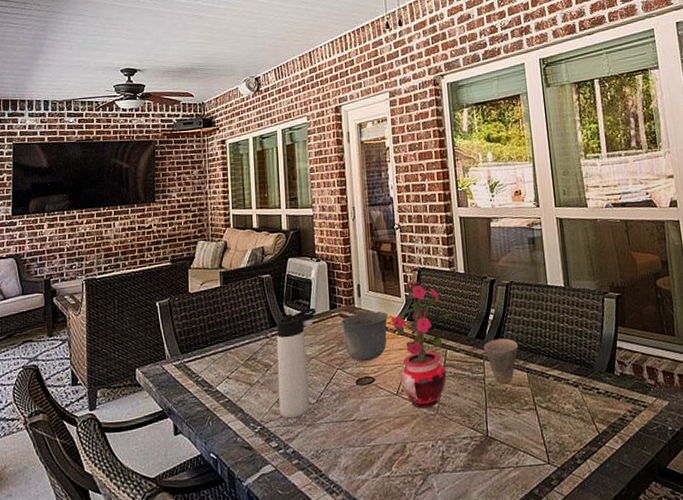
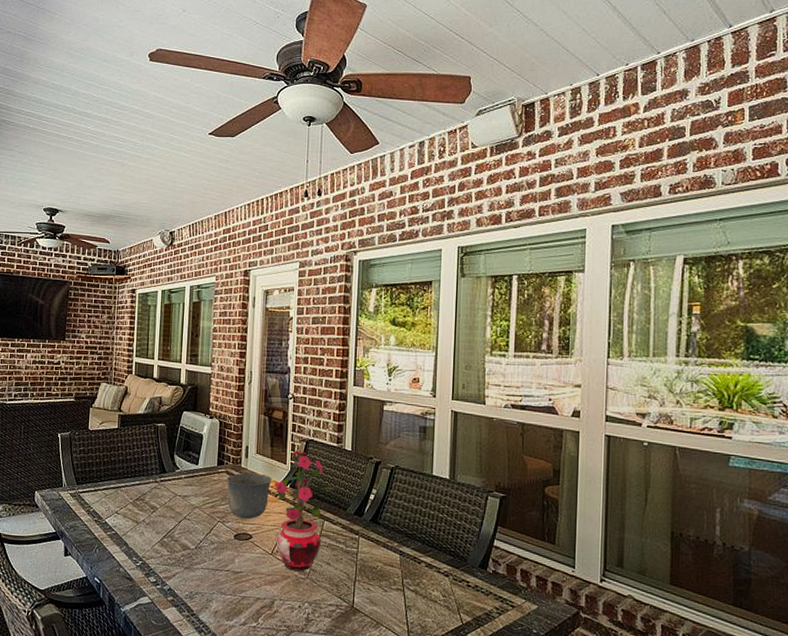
thermos bottle: present [276,307,317,419] -> none [160,461,205,560]
cup: present [483,338,518,383] -> none [360,518,394,561]

